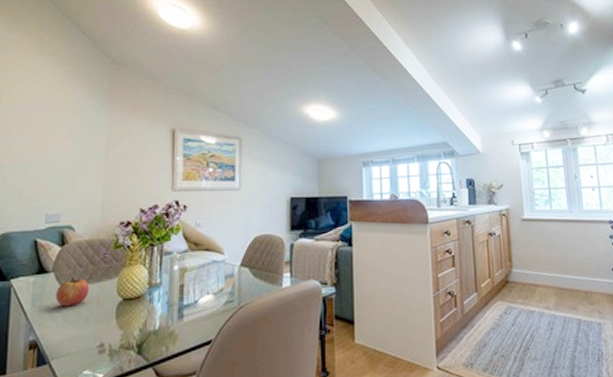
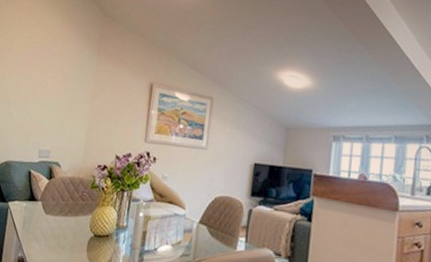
apple: present [55,276,90,307] -> none [40,207,69,234]

